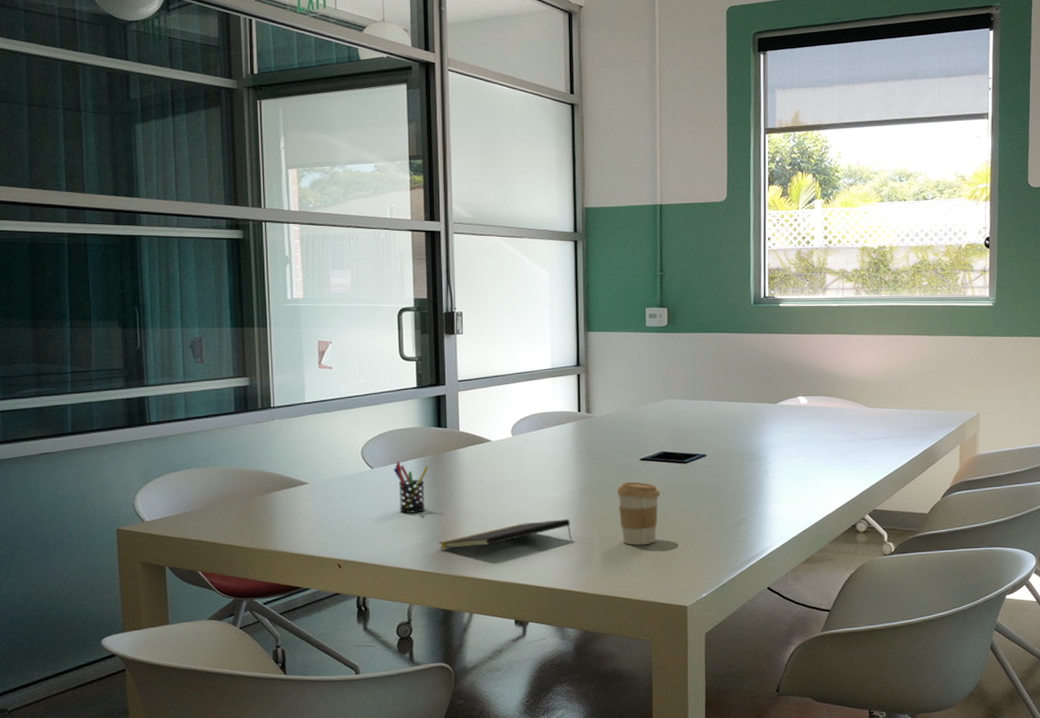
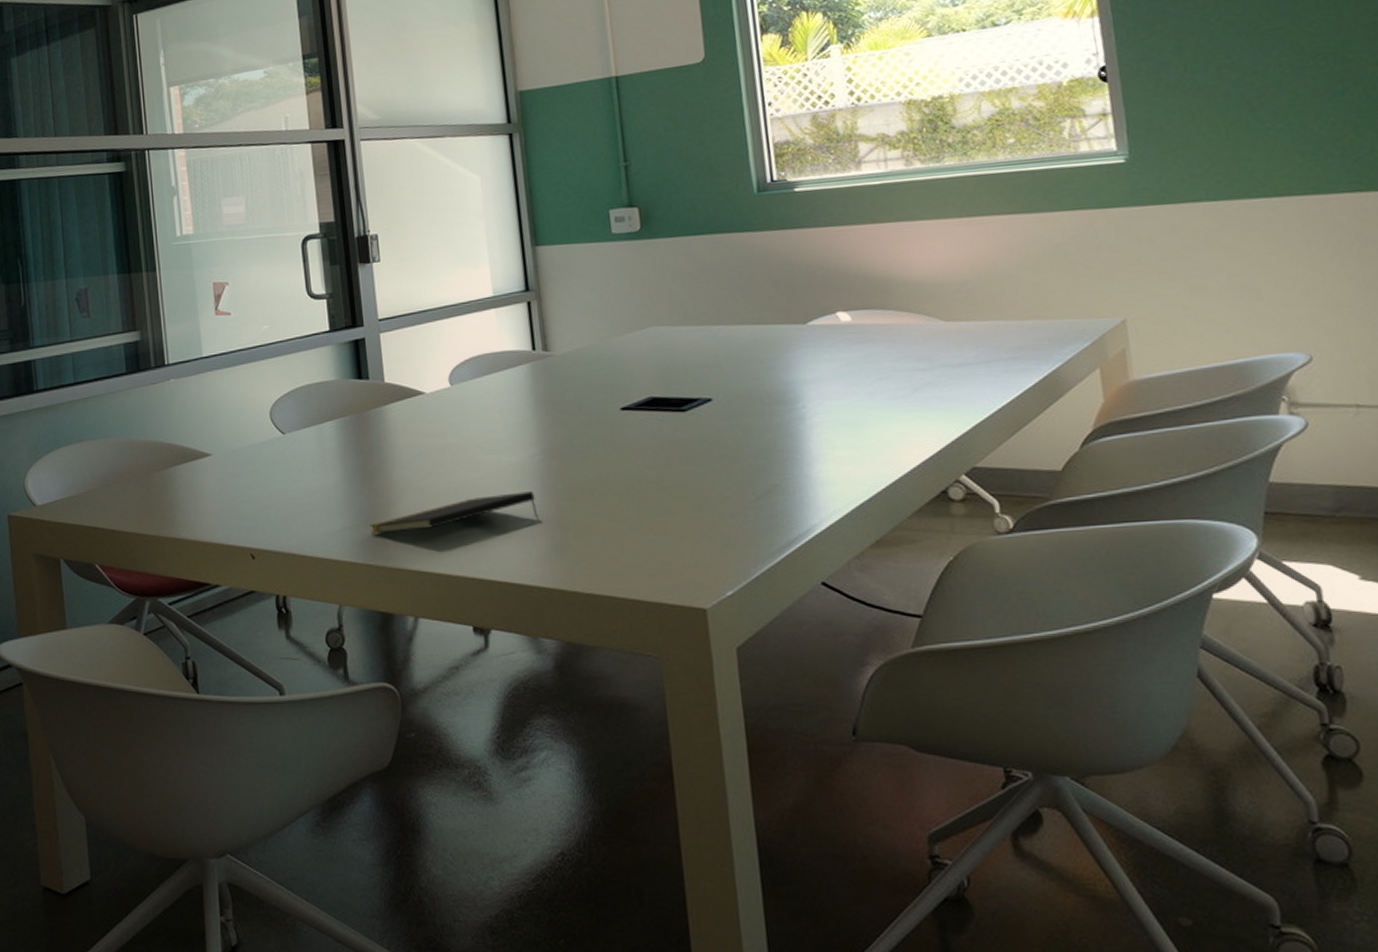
pen holder: present [393,461,429,513] -> none [308,424,351,489]
coffee cup: present [616,481,661,546] -> none [593,438,654,526]

